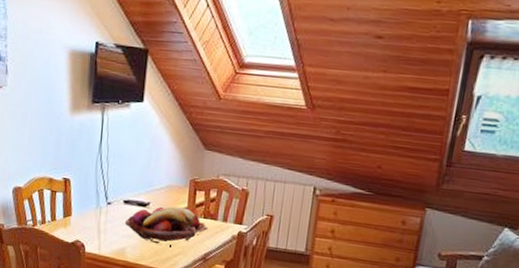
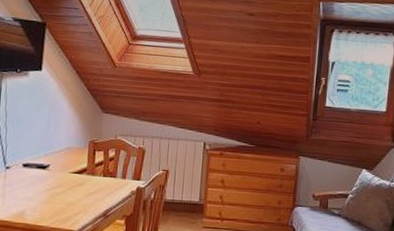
fruit basket: present [125,206,208,244] -> none [25,167,107,205]

